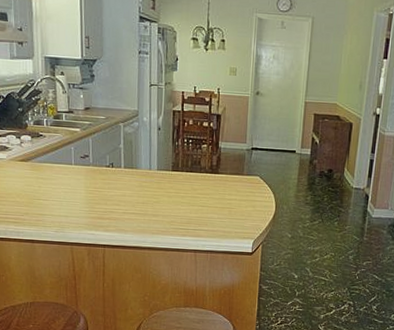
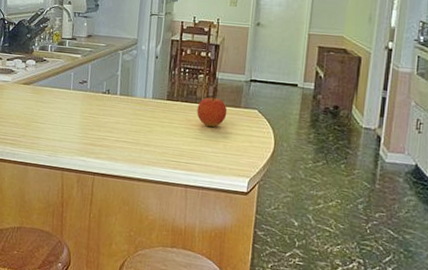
fruit: none [202,166,231,194] -> present [197,97,227,127]

